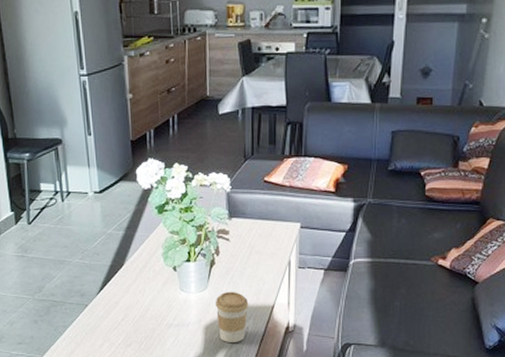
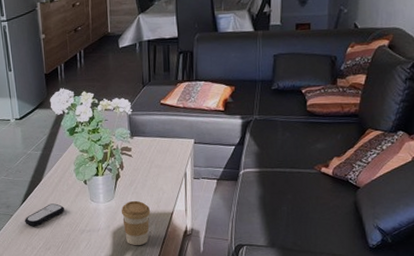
remote control: none [102,292,149,320] -> present [25,203,64,227]

